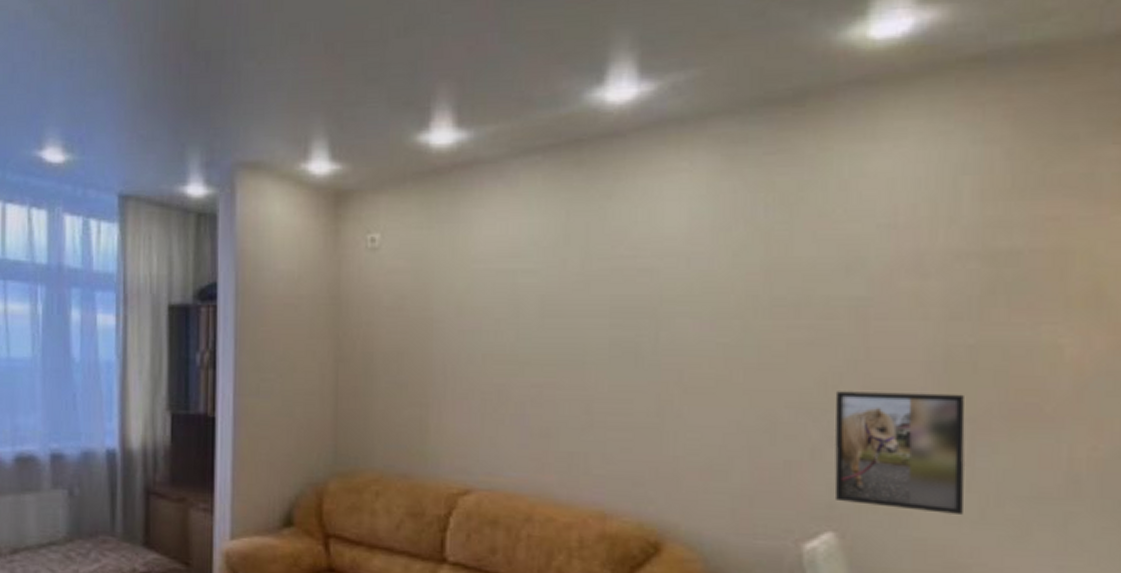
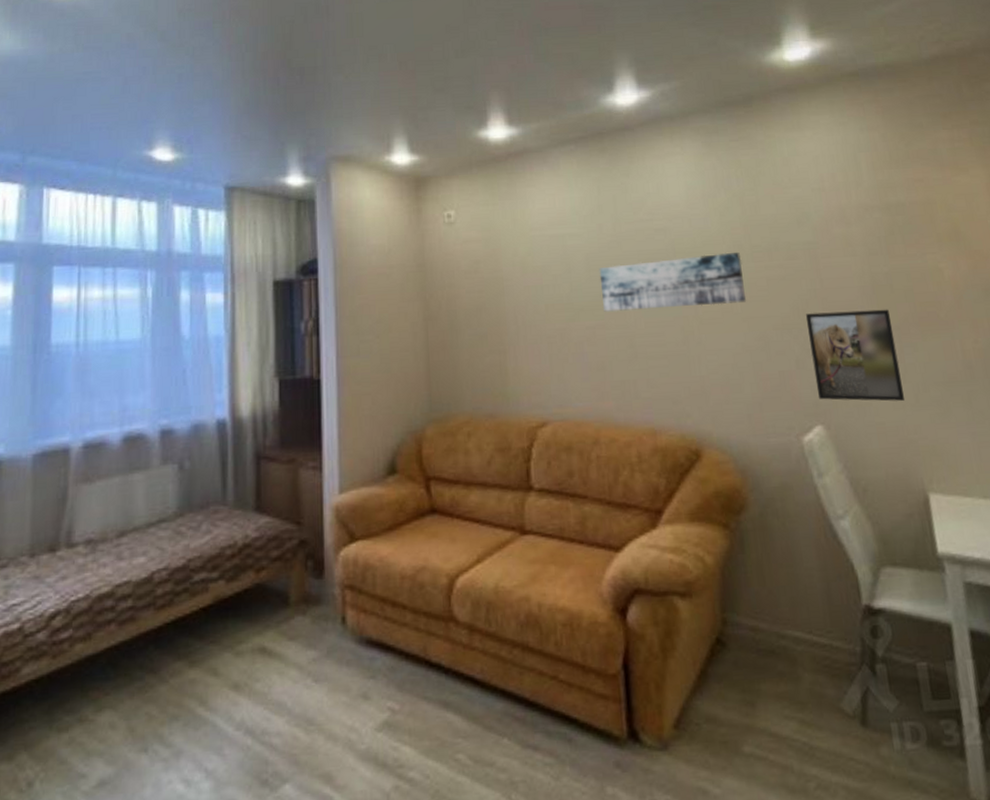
wall art: none [555,304,755,371] -> present [599,252,747,312]

